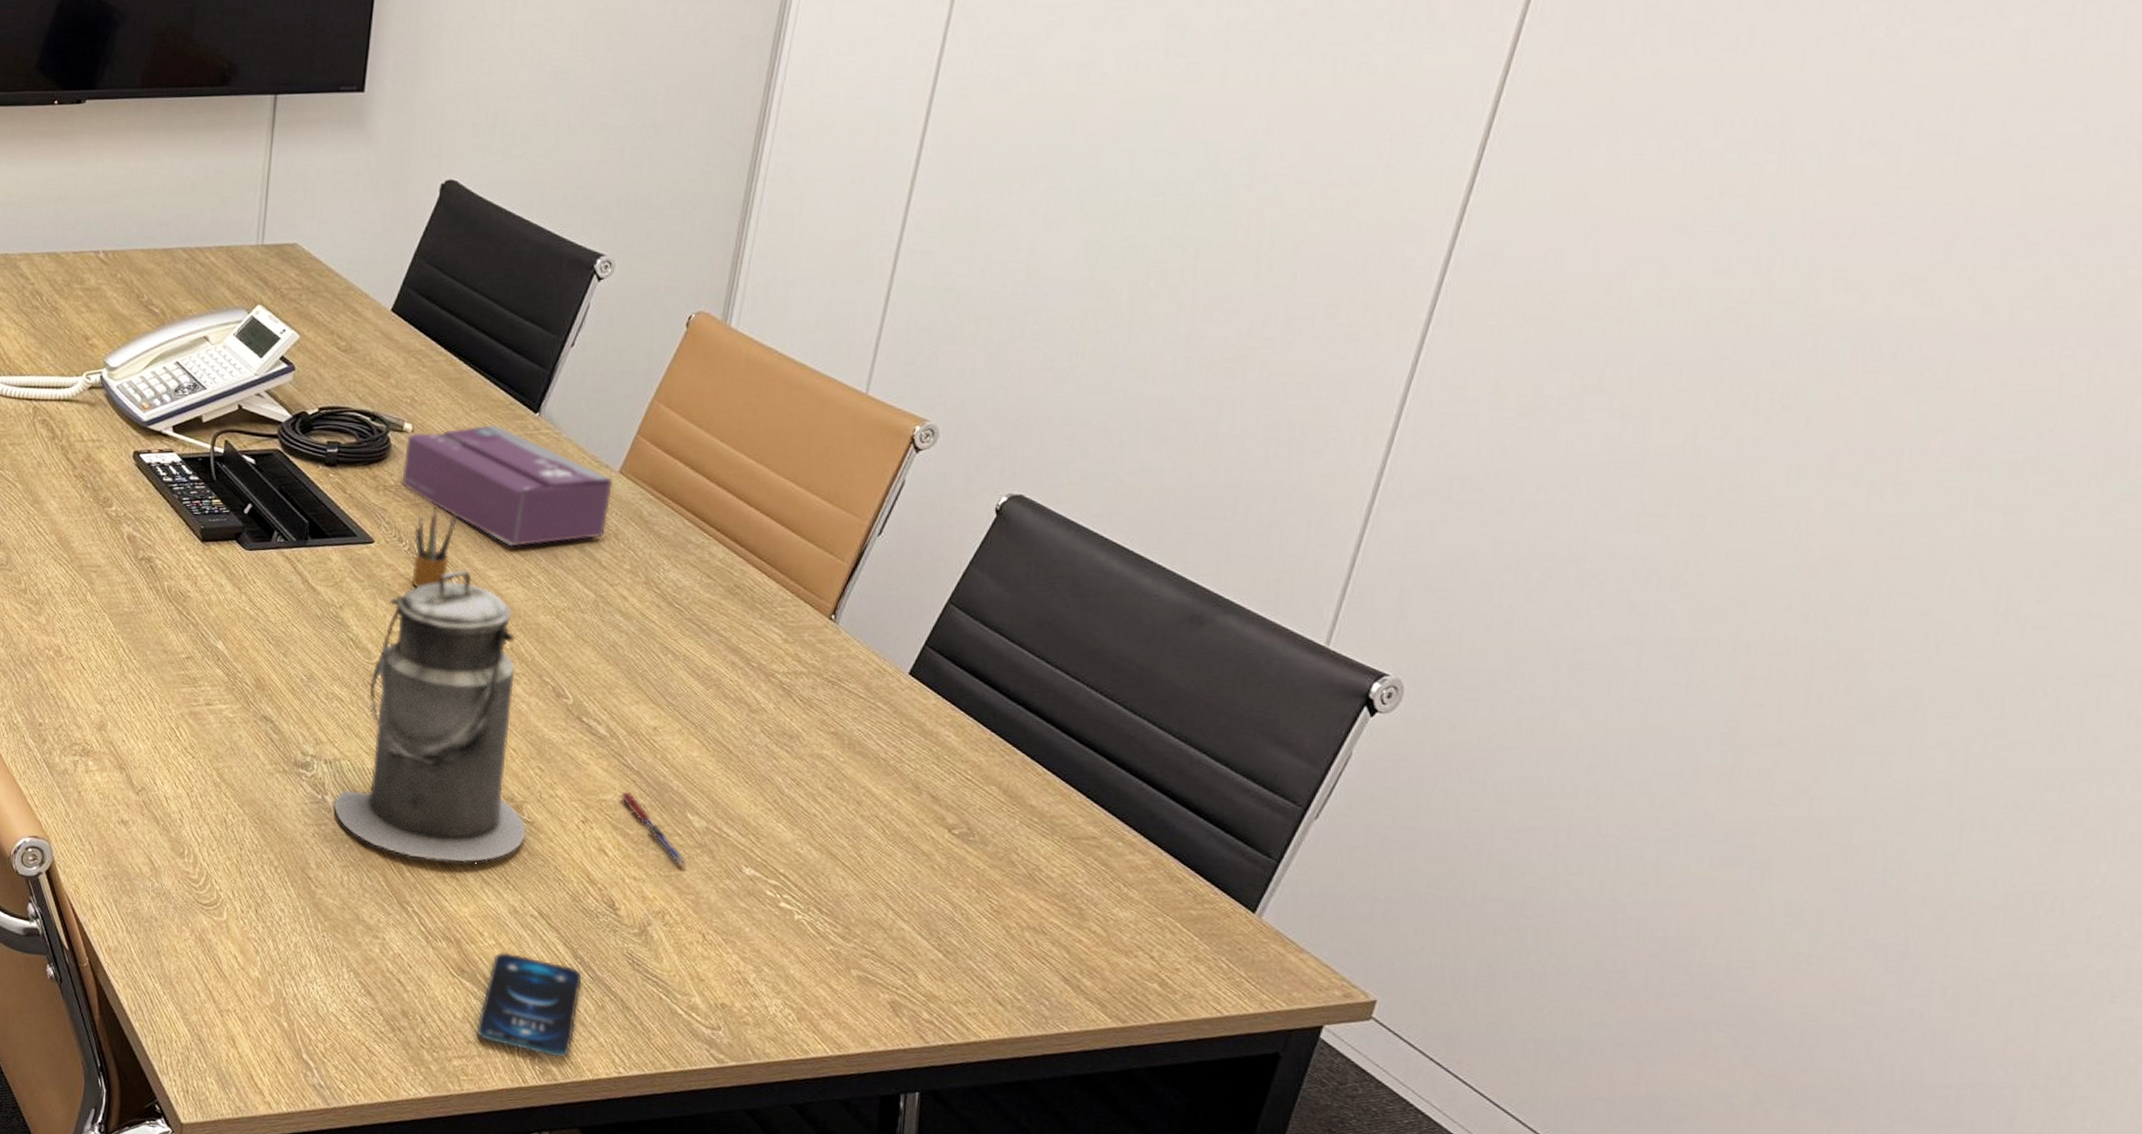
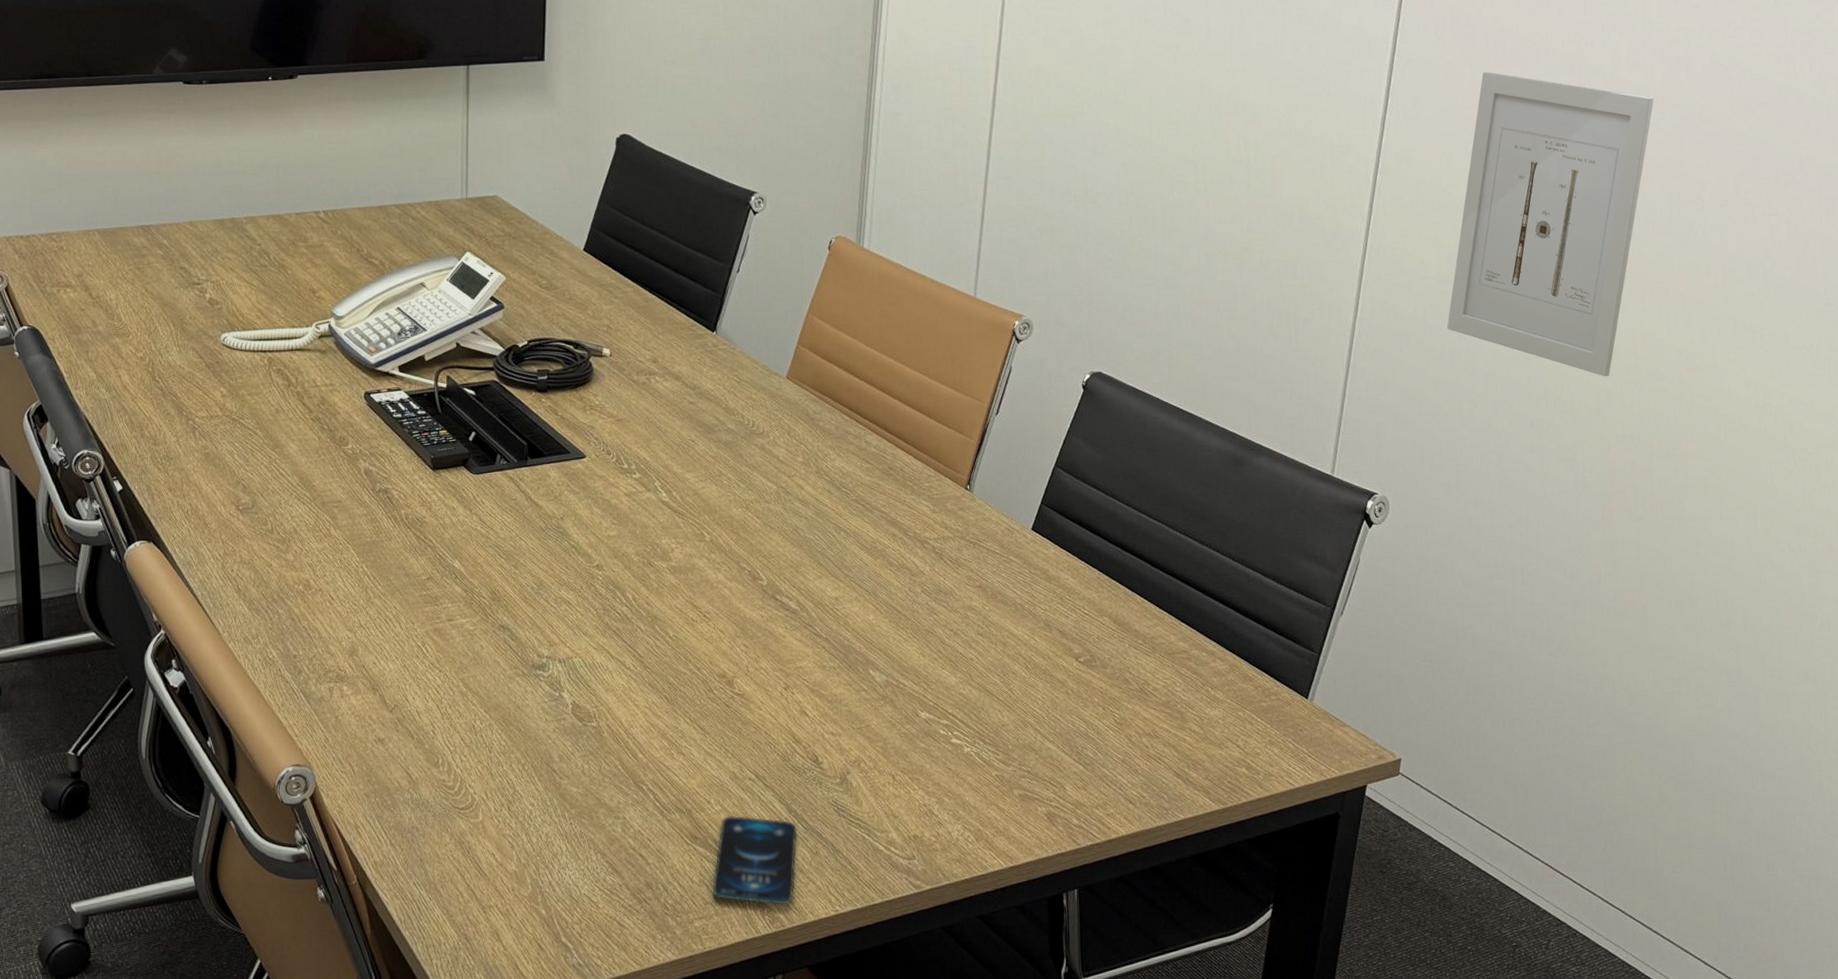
canister: present [333,569,526,865] -> none [570,475,738,740]
tissue box: present [401,424,613,547] -> none [605,344,782,450]
pencil box: present [411,505,458,588] -> none [619,419,656,495]
pen: present [620,791,689,866] -> none [814,657,875,718]
wall art: none [1521,144,1895,556] -> present [1446,72,1654,377]

